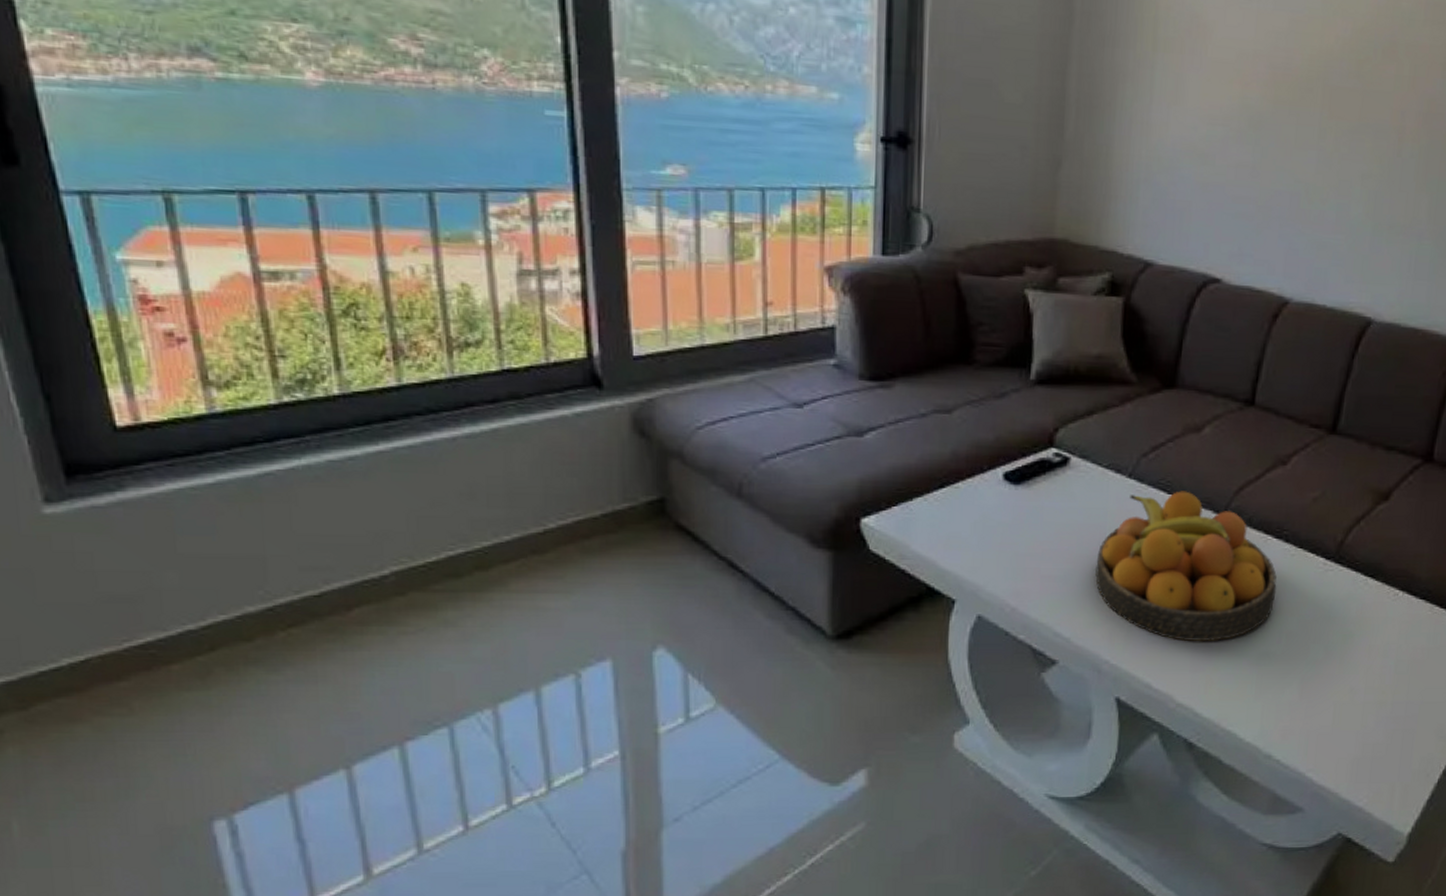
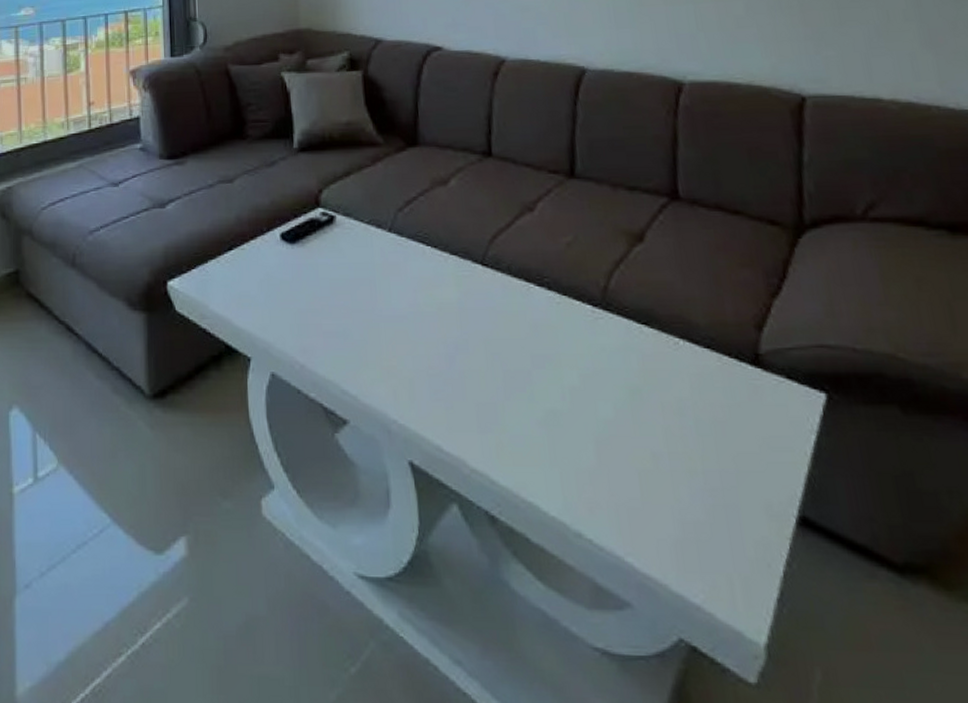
fruit bowl: present [1095,491,1277,642] -> none [371,242,550,399]

